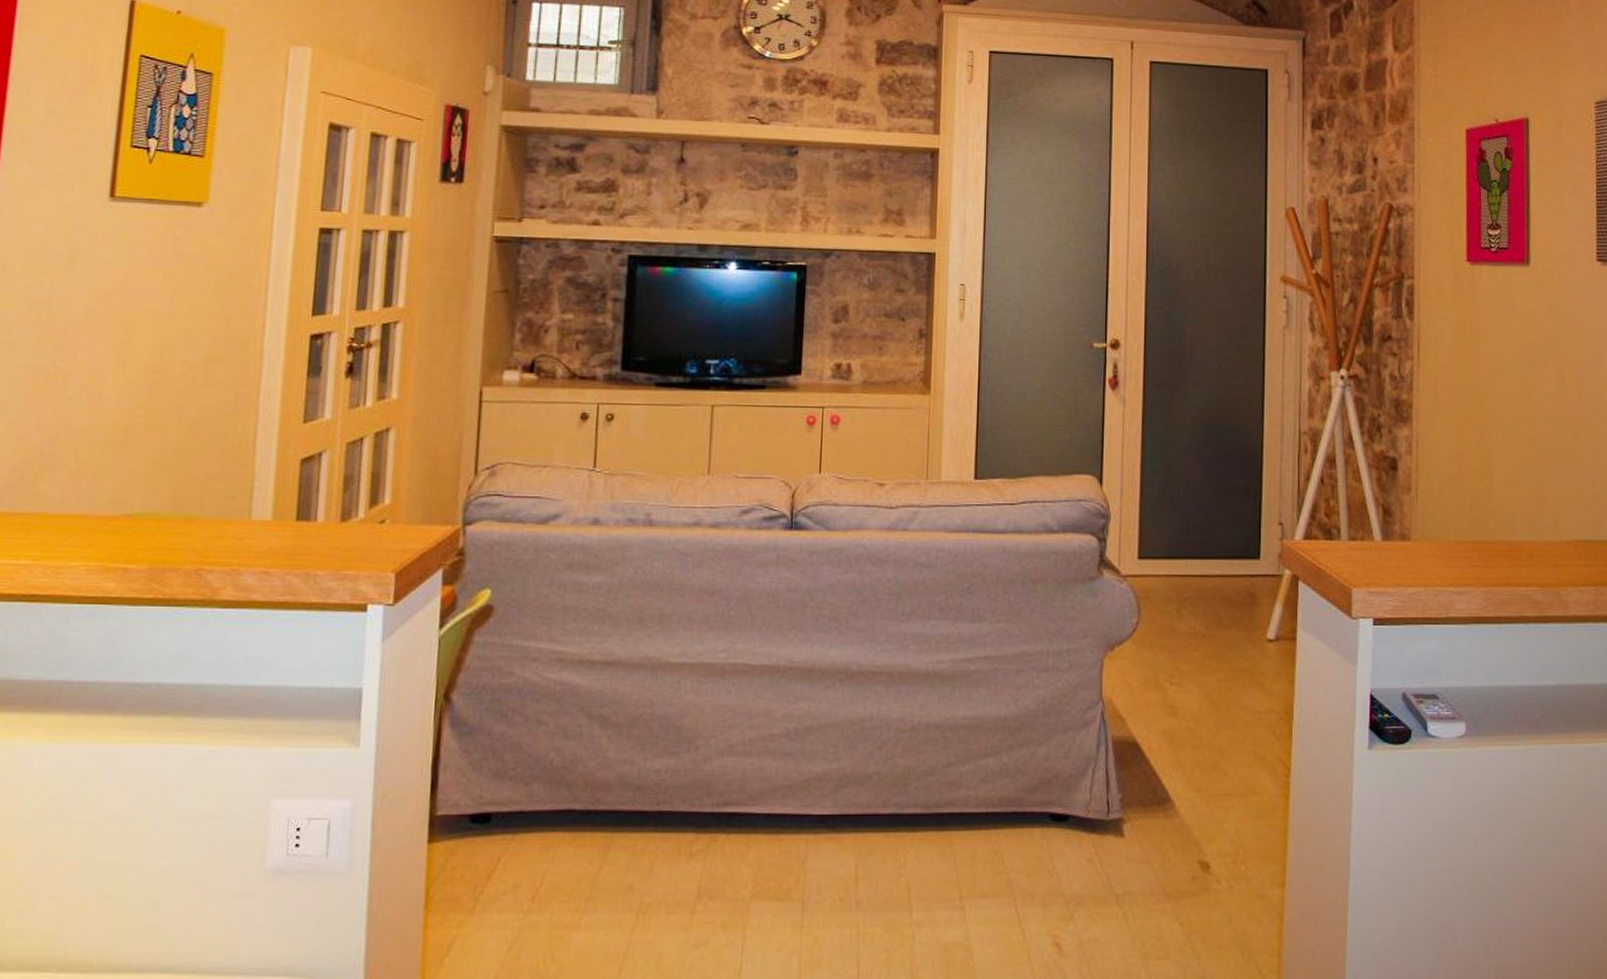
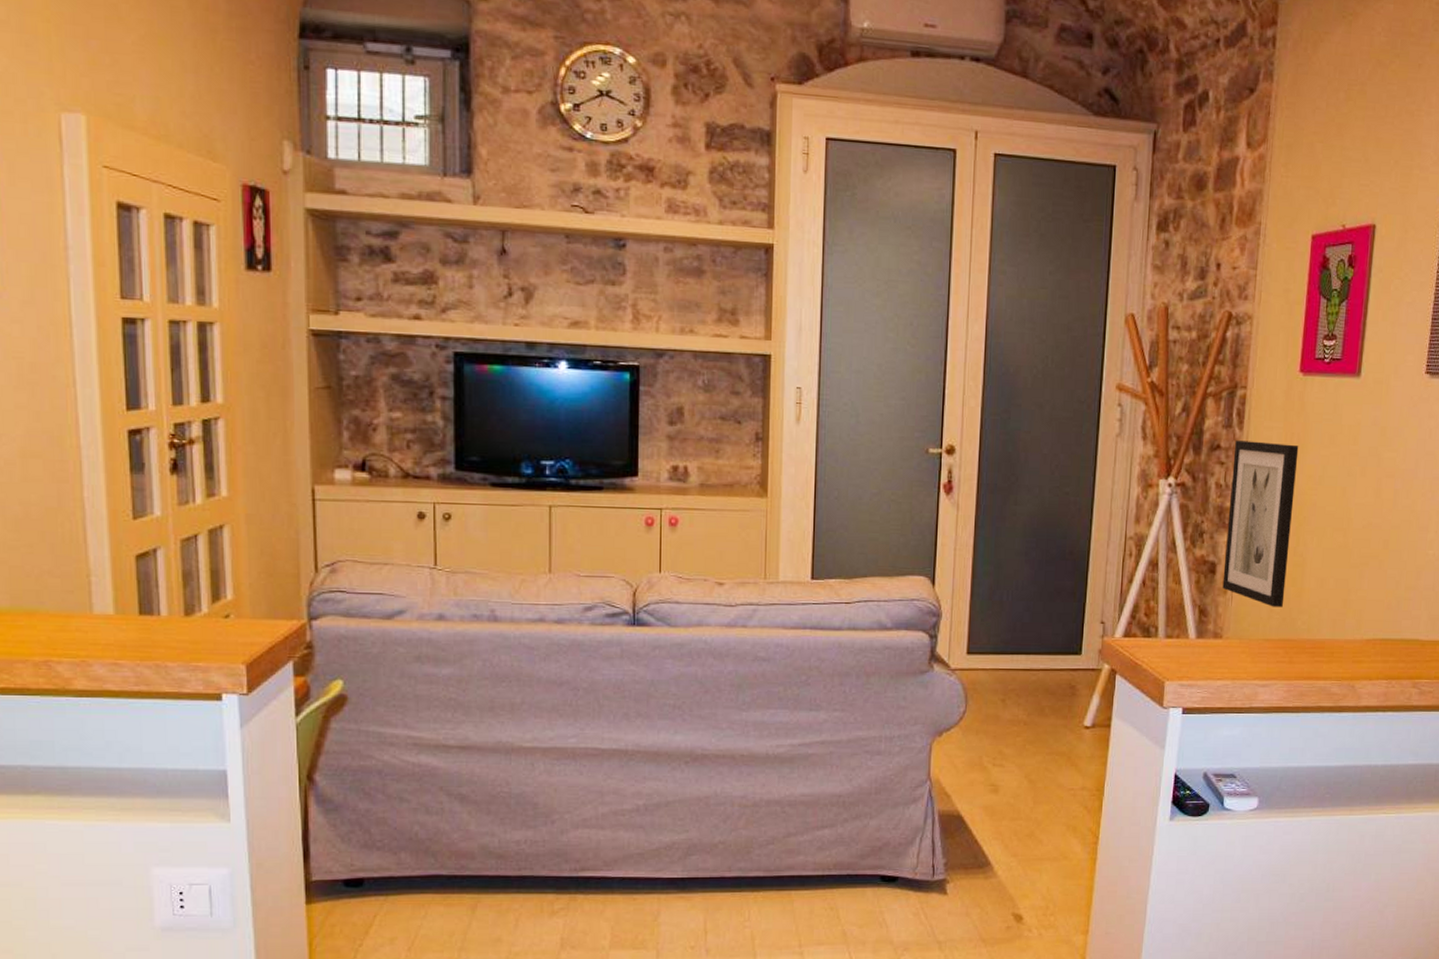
wall art: none [1405,331,1474,506] -> present [1222,440,1299,607]

